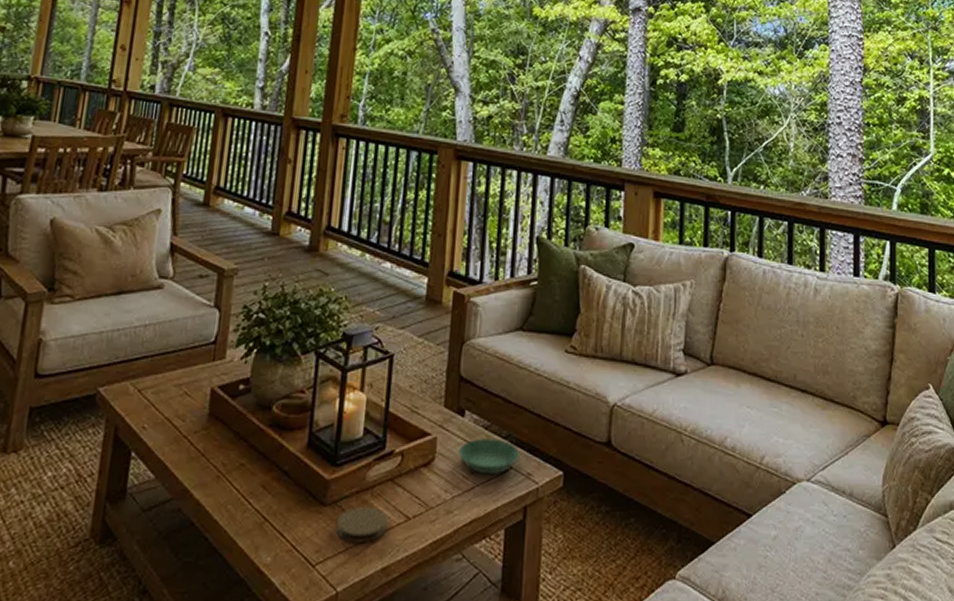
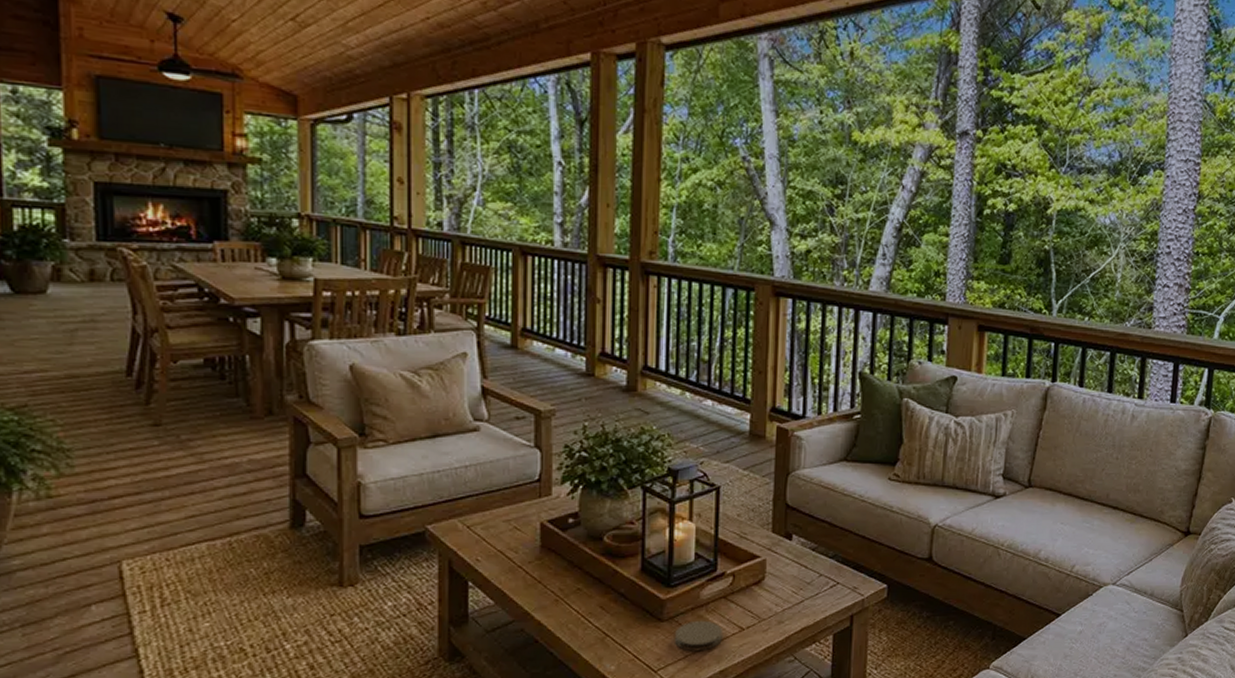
saucer: present [458,437,520,475] -> none [787,557,846,590]

